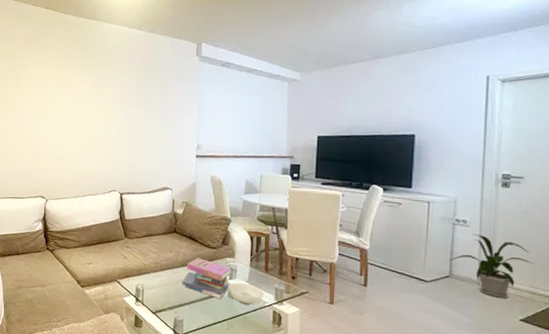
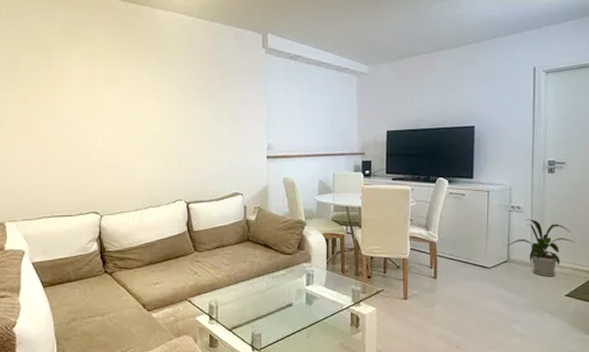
books: present [182,258,231,300] -> none [258,266,308,307]
bowl: present [228,283,264,305] -> none [305,288,341,310]

